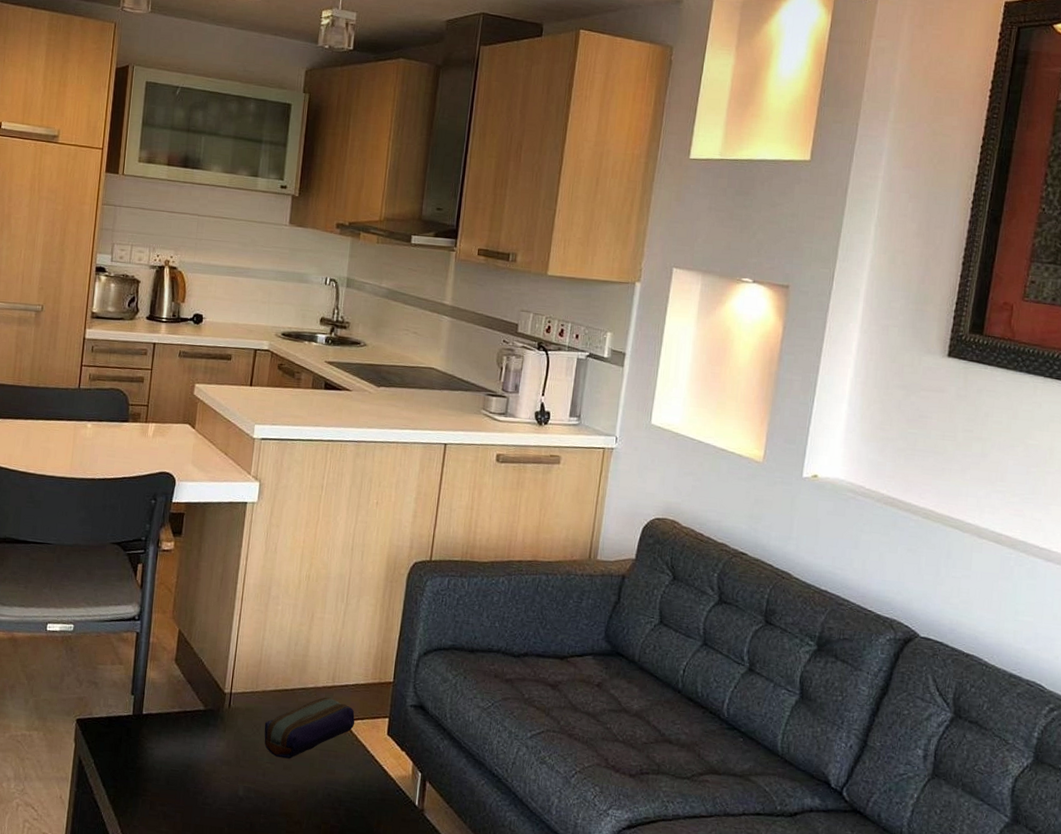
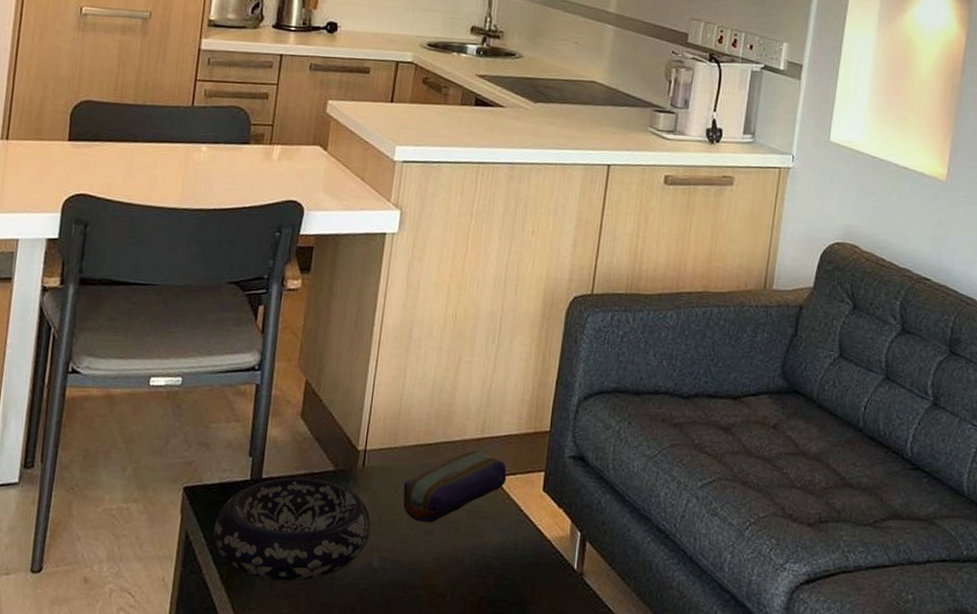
decorative bowl: none [102,714,237,804] -> present [214,477,372,581]

